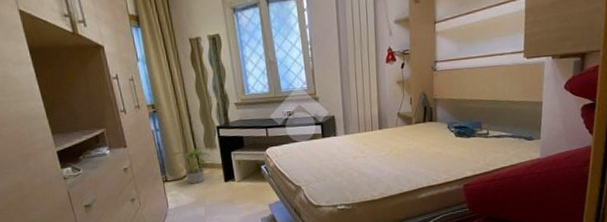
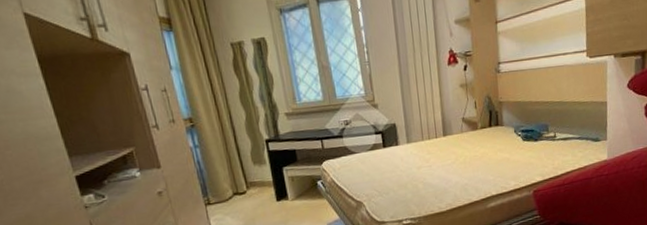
potted plant: present [173,146,211,184] -> none [216,162,261,206]

